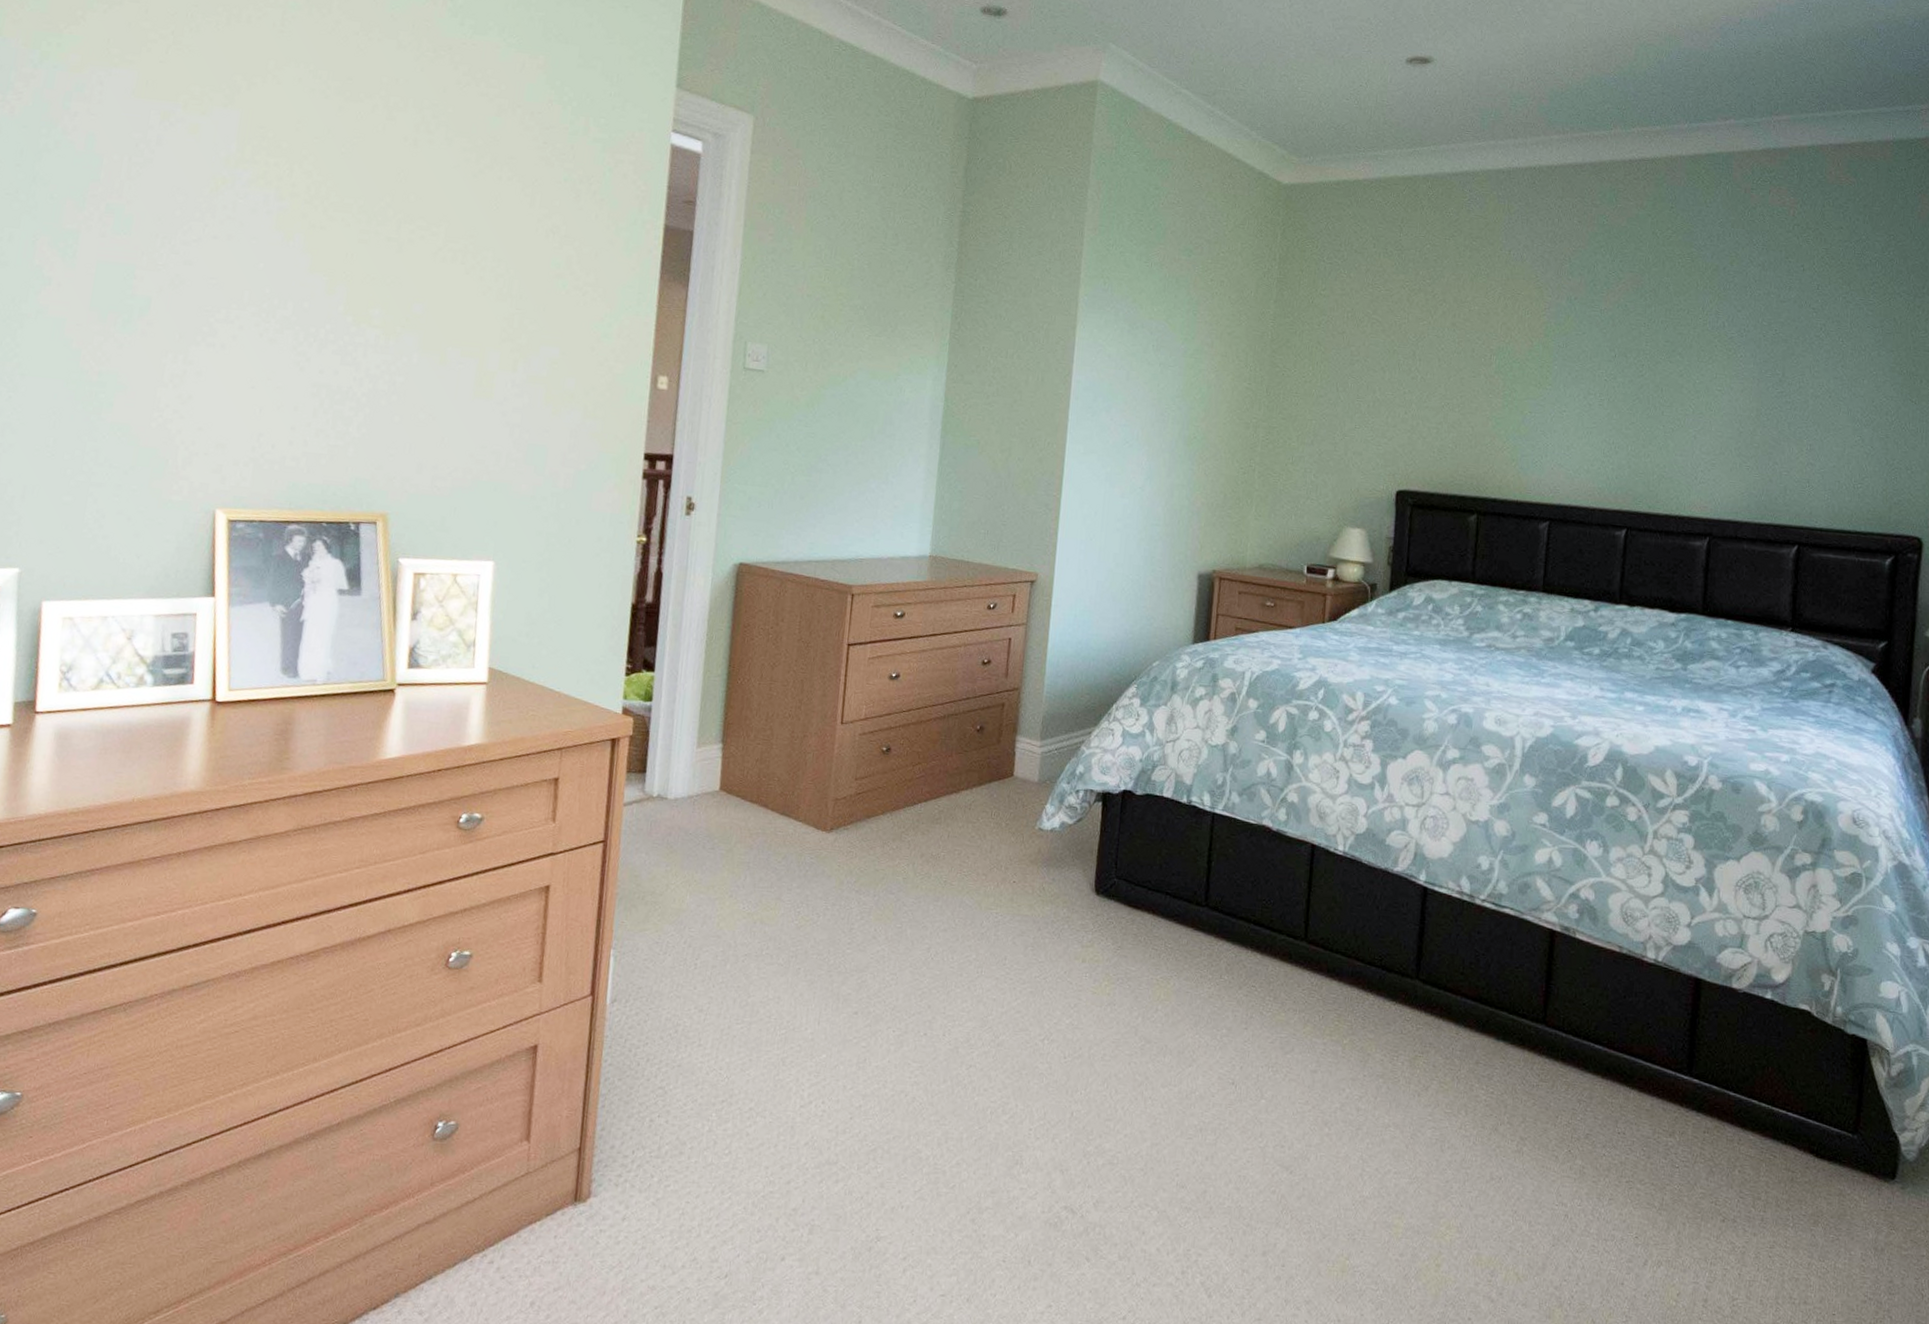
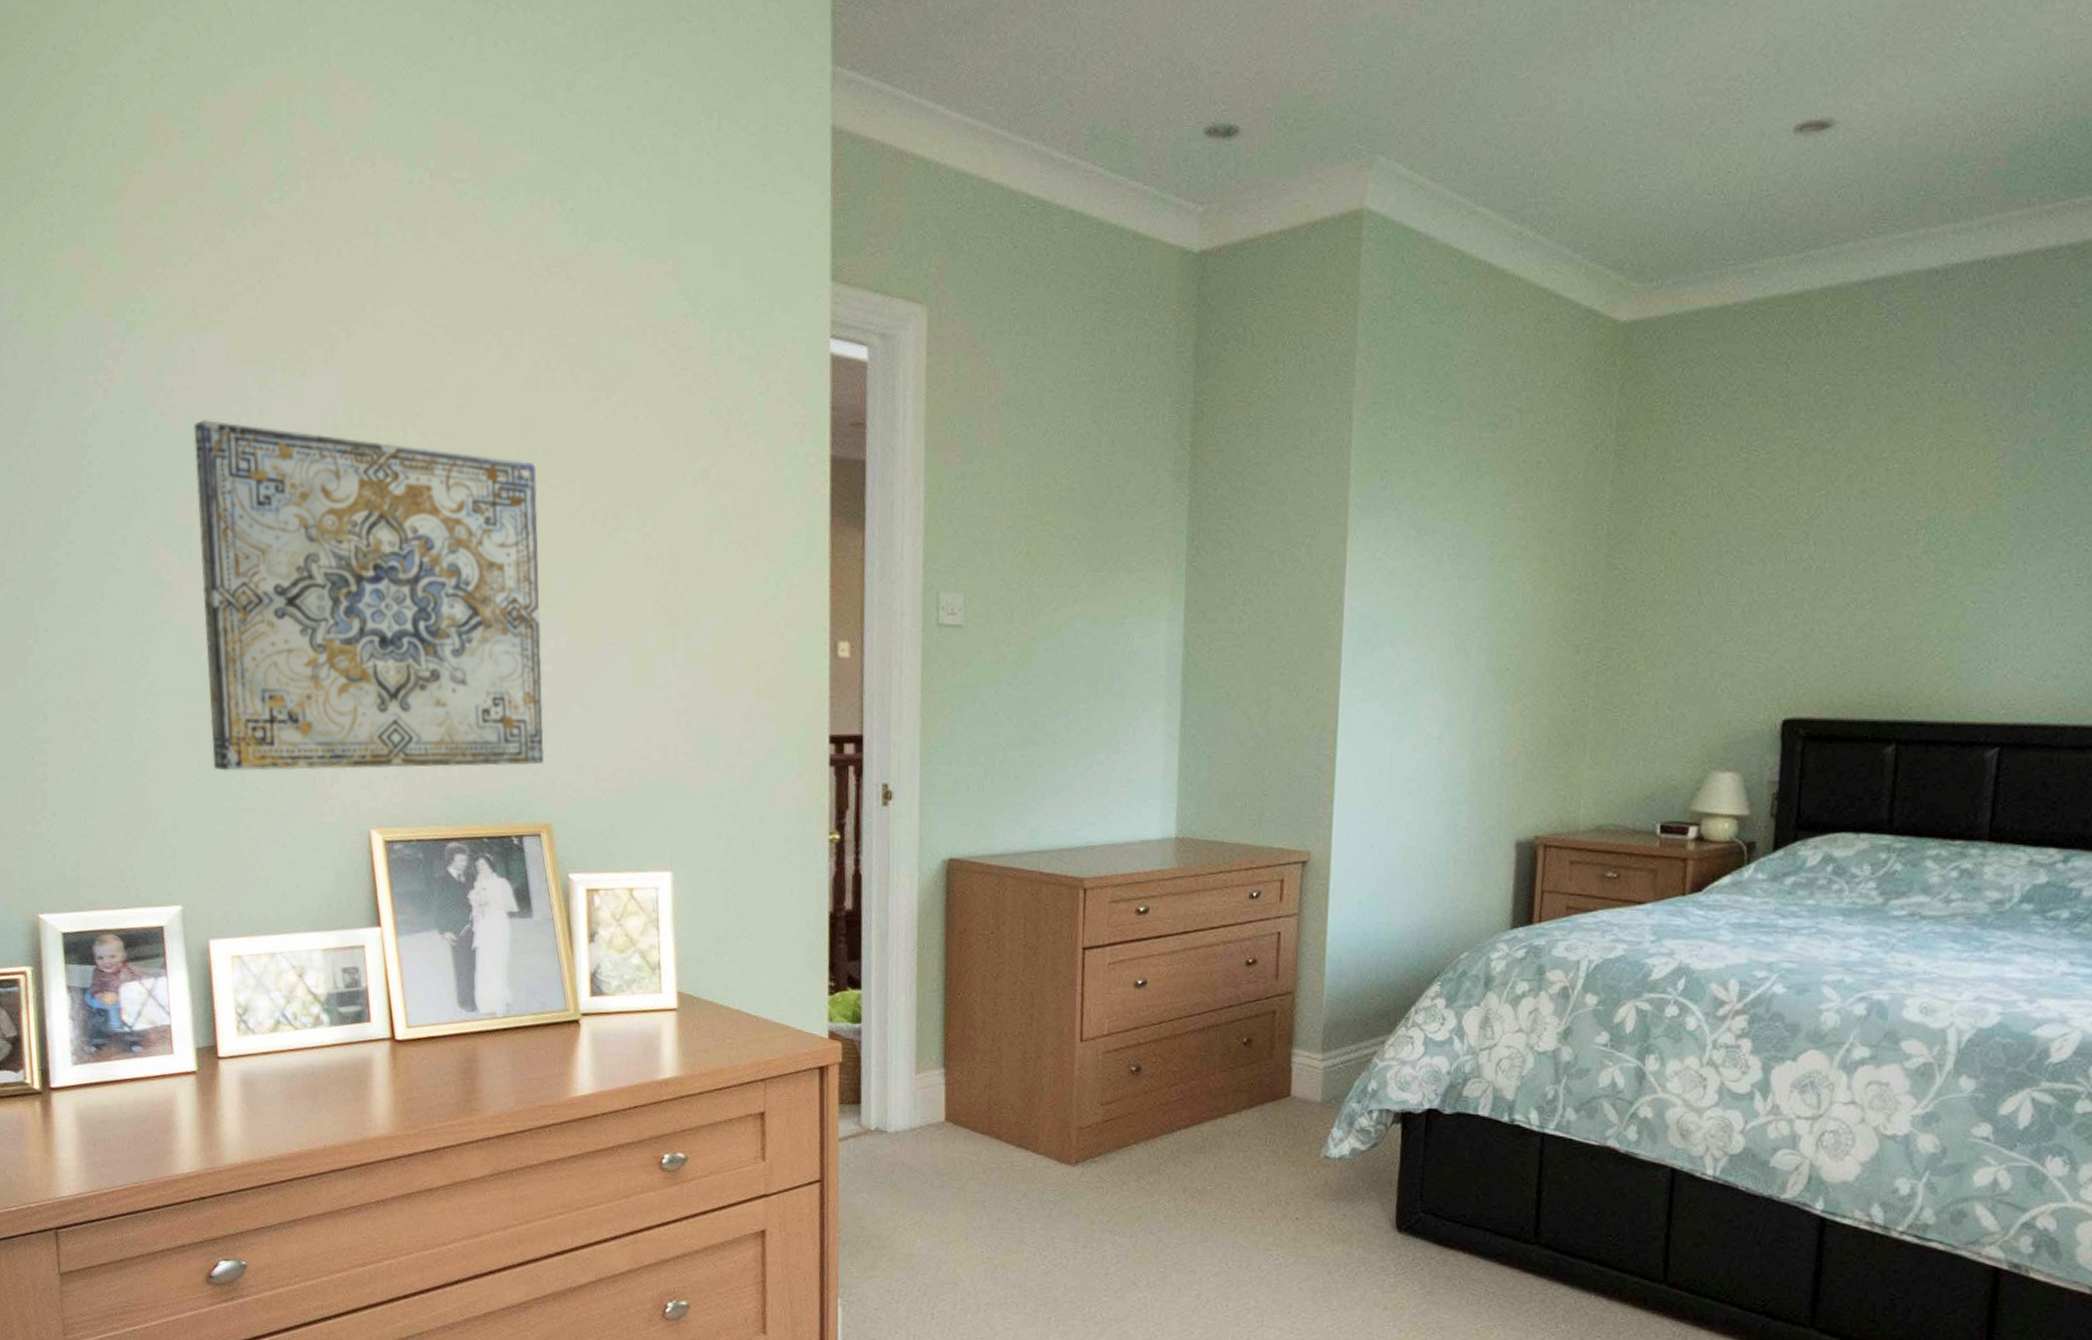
wall art: none [69,142,408,461] -> present [194,420,544,771]

